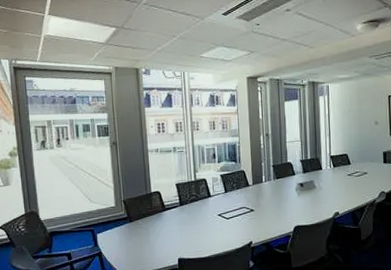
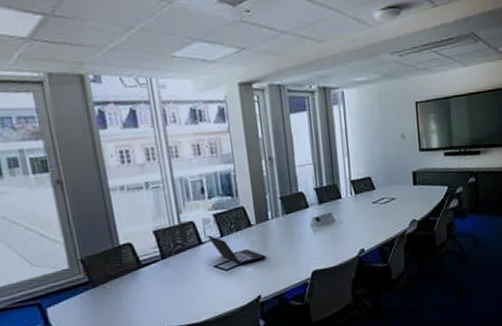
laptop: none [215,190,259,216] -> present [207,235,266,265]

